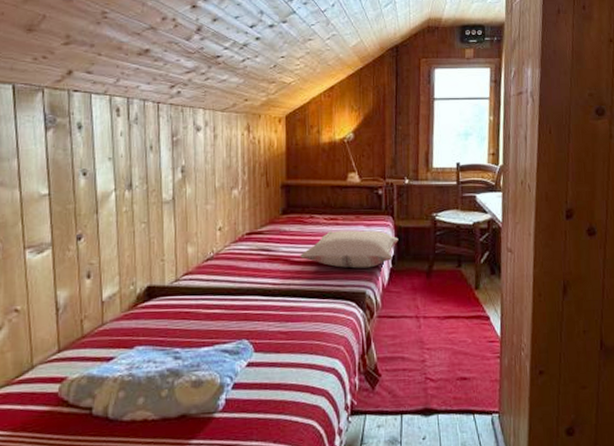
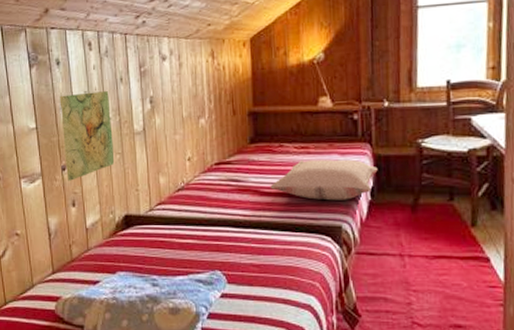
topographical map: none [79,159,139,251] -> present [59,91,114,181]

